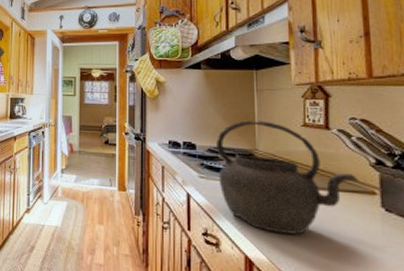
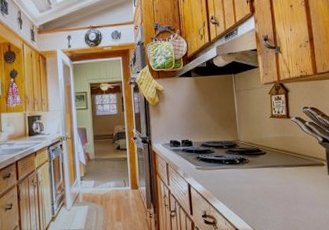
kettle: present [216,120,360,235] -> none [208,116,313,206]

